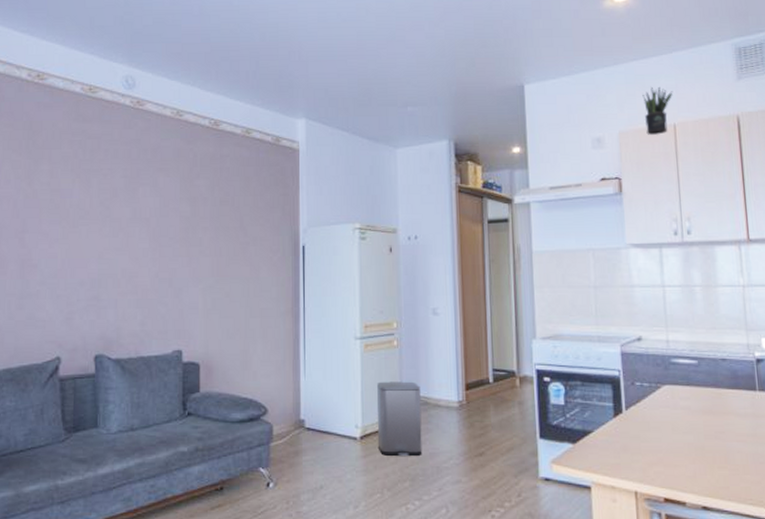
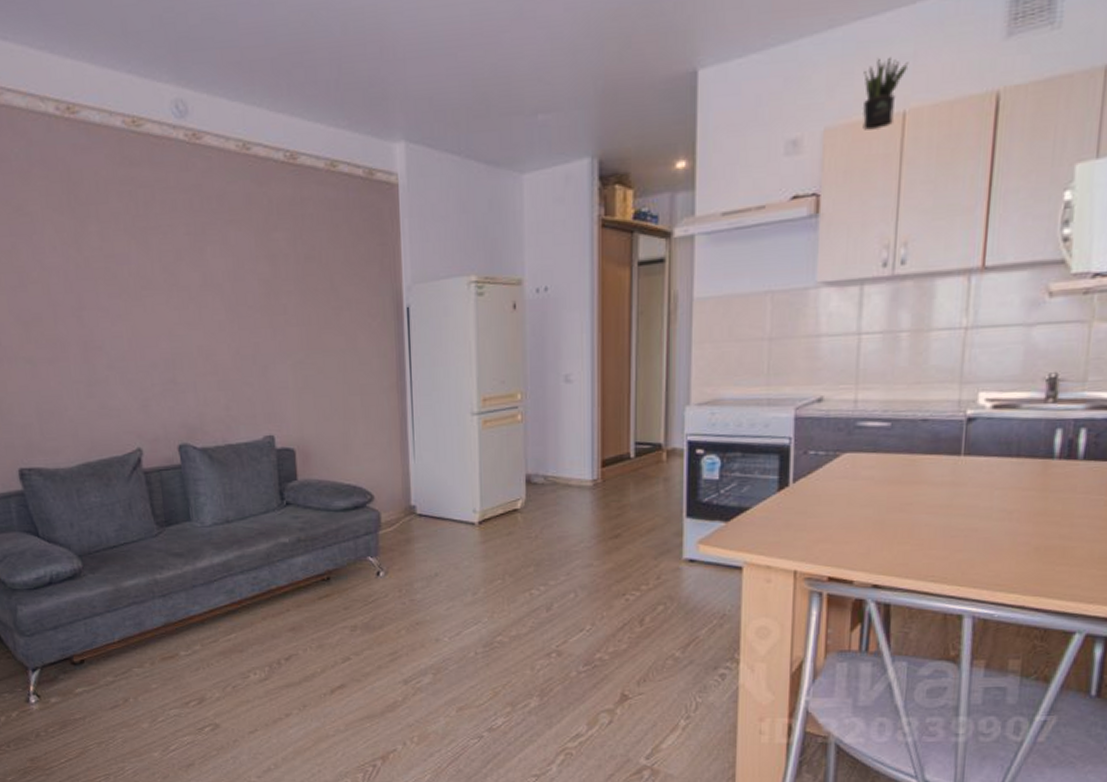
pedal bin: present [376,381,422,456] -> none [497,460,549,541]

